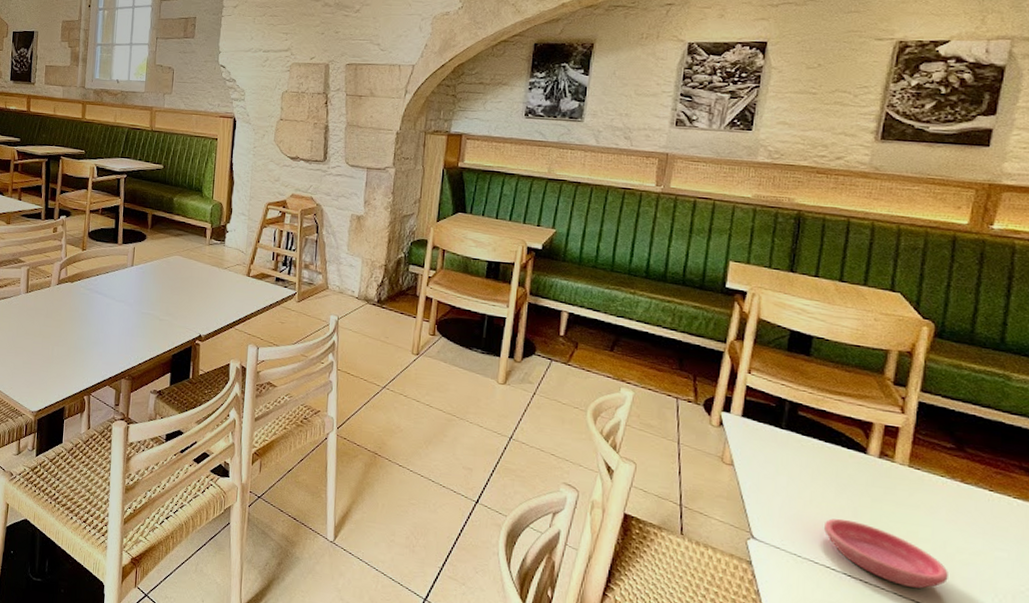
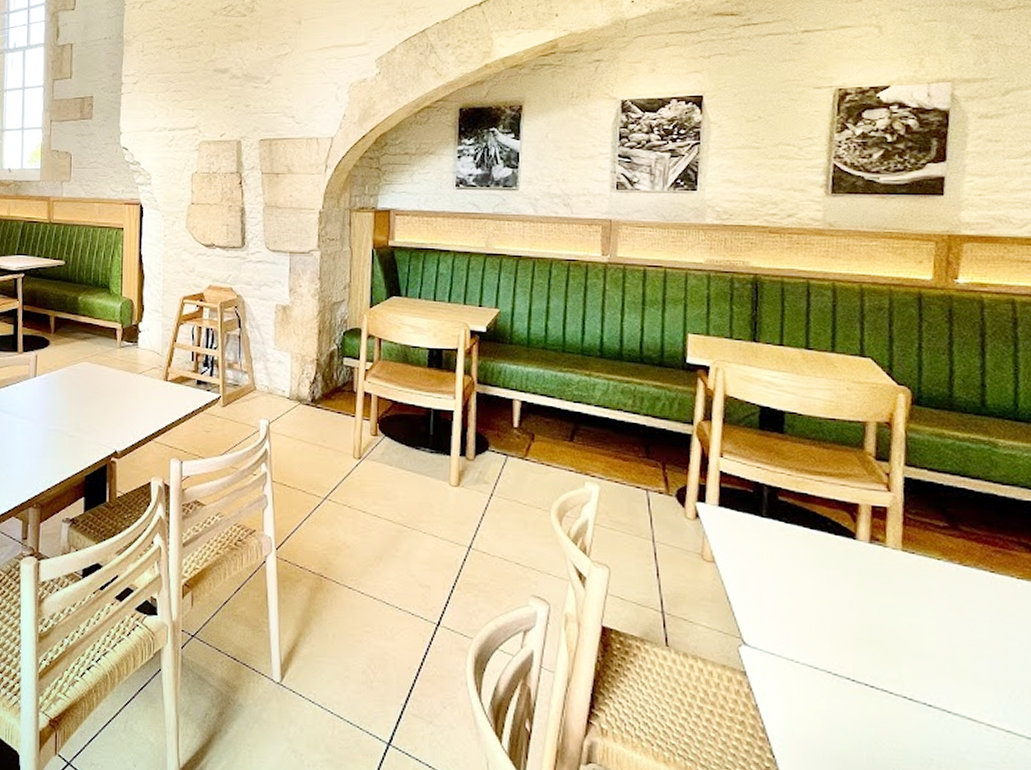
saucer: present [824,518,948,589] -> none [820,615,959,689]

